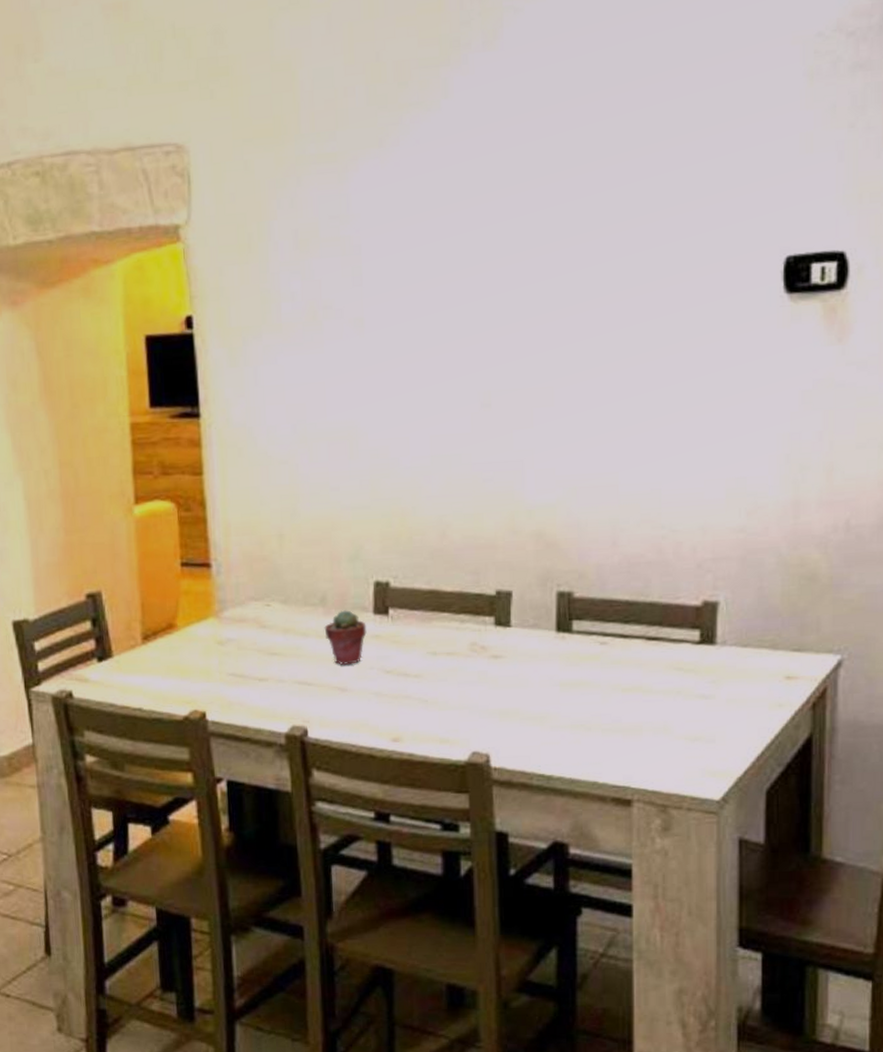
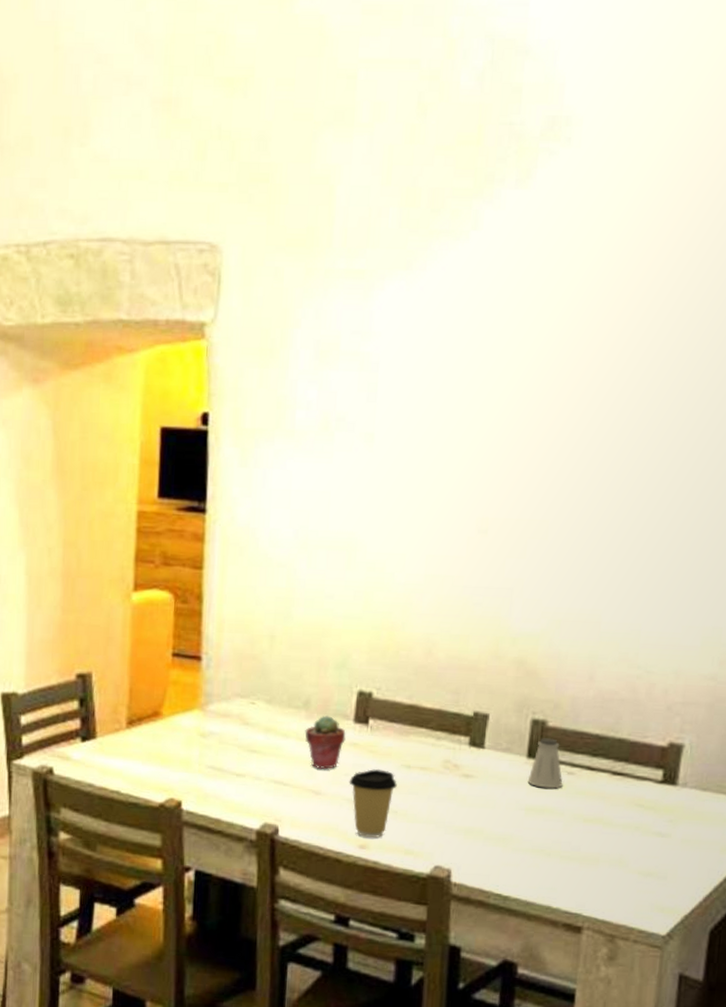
coffee cup: none [374,658,425,731] -> present [349,768,397,838]
saltshaker: none [559,609,596,661] -> present [527,738,563,789]

